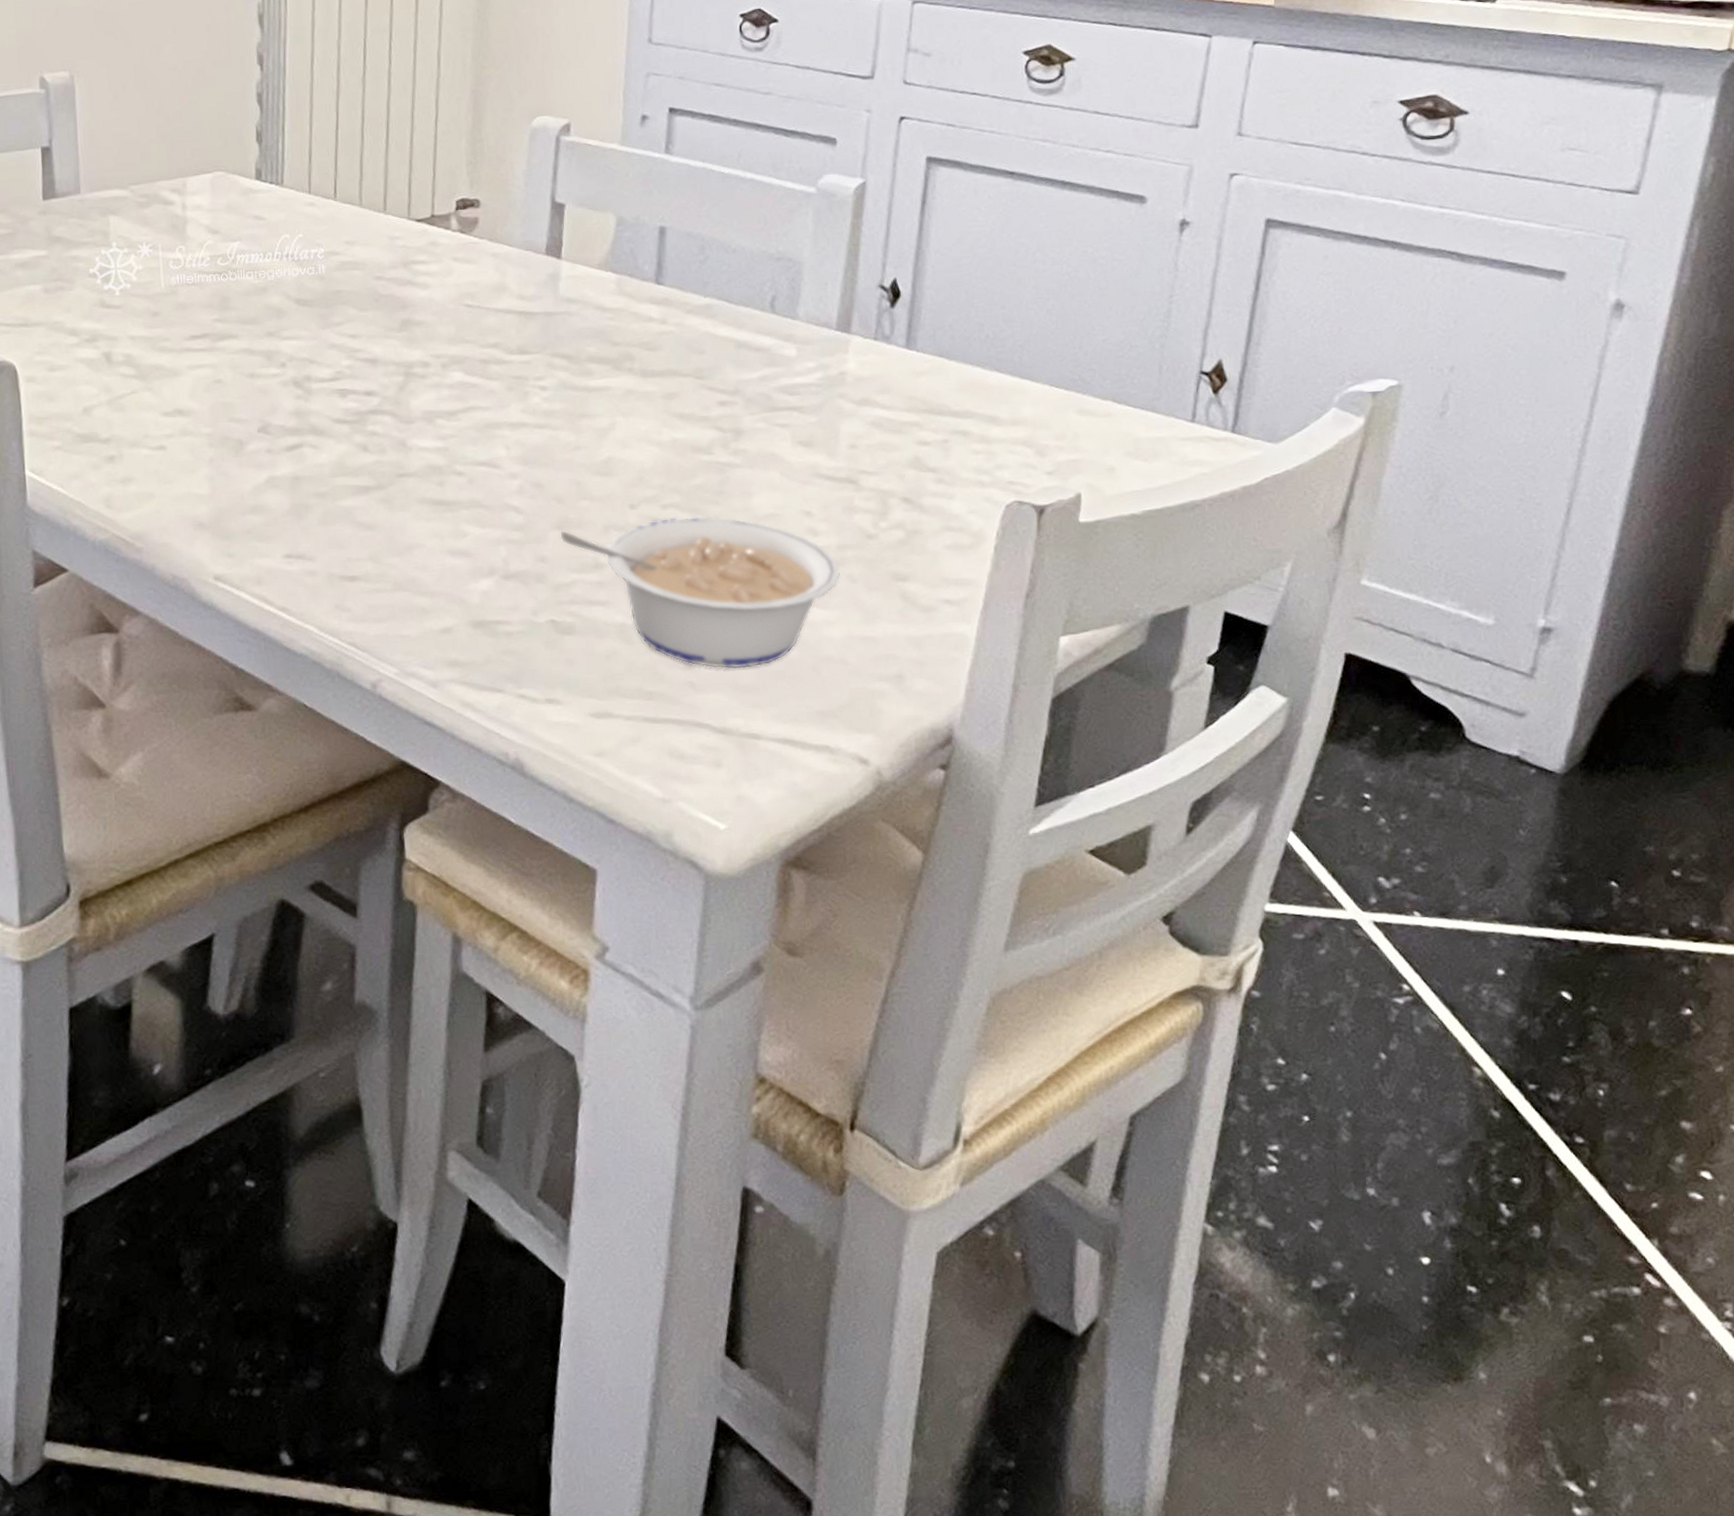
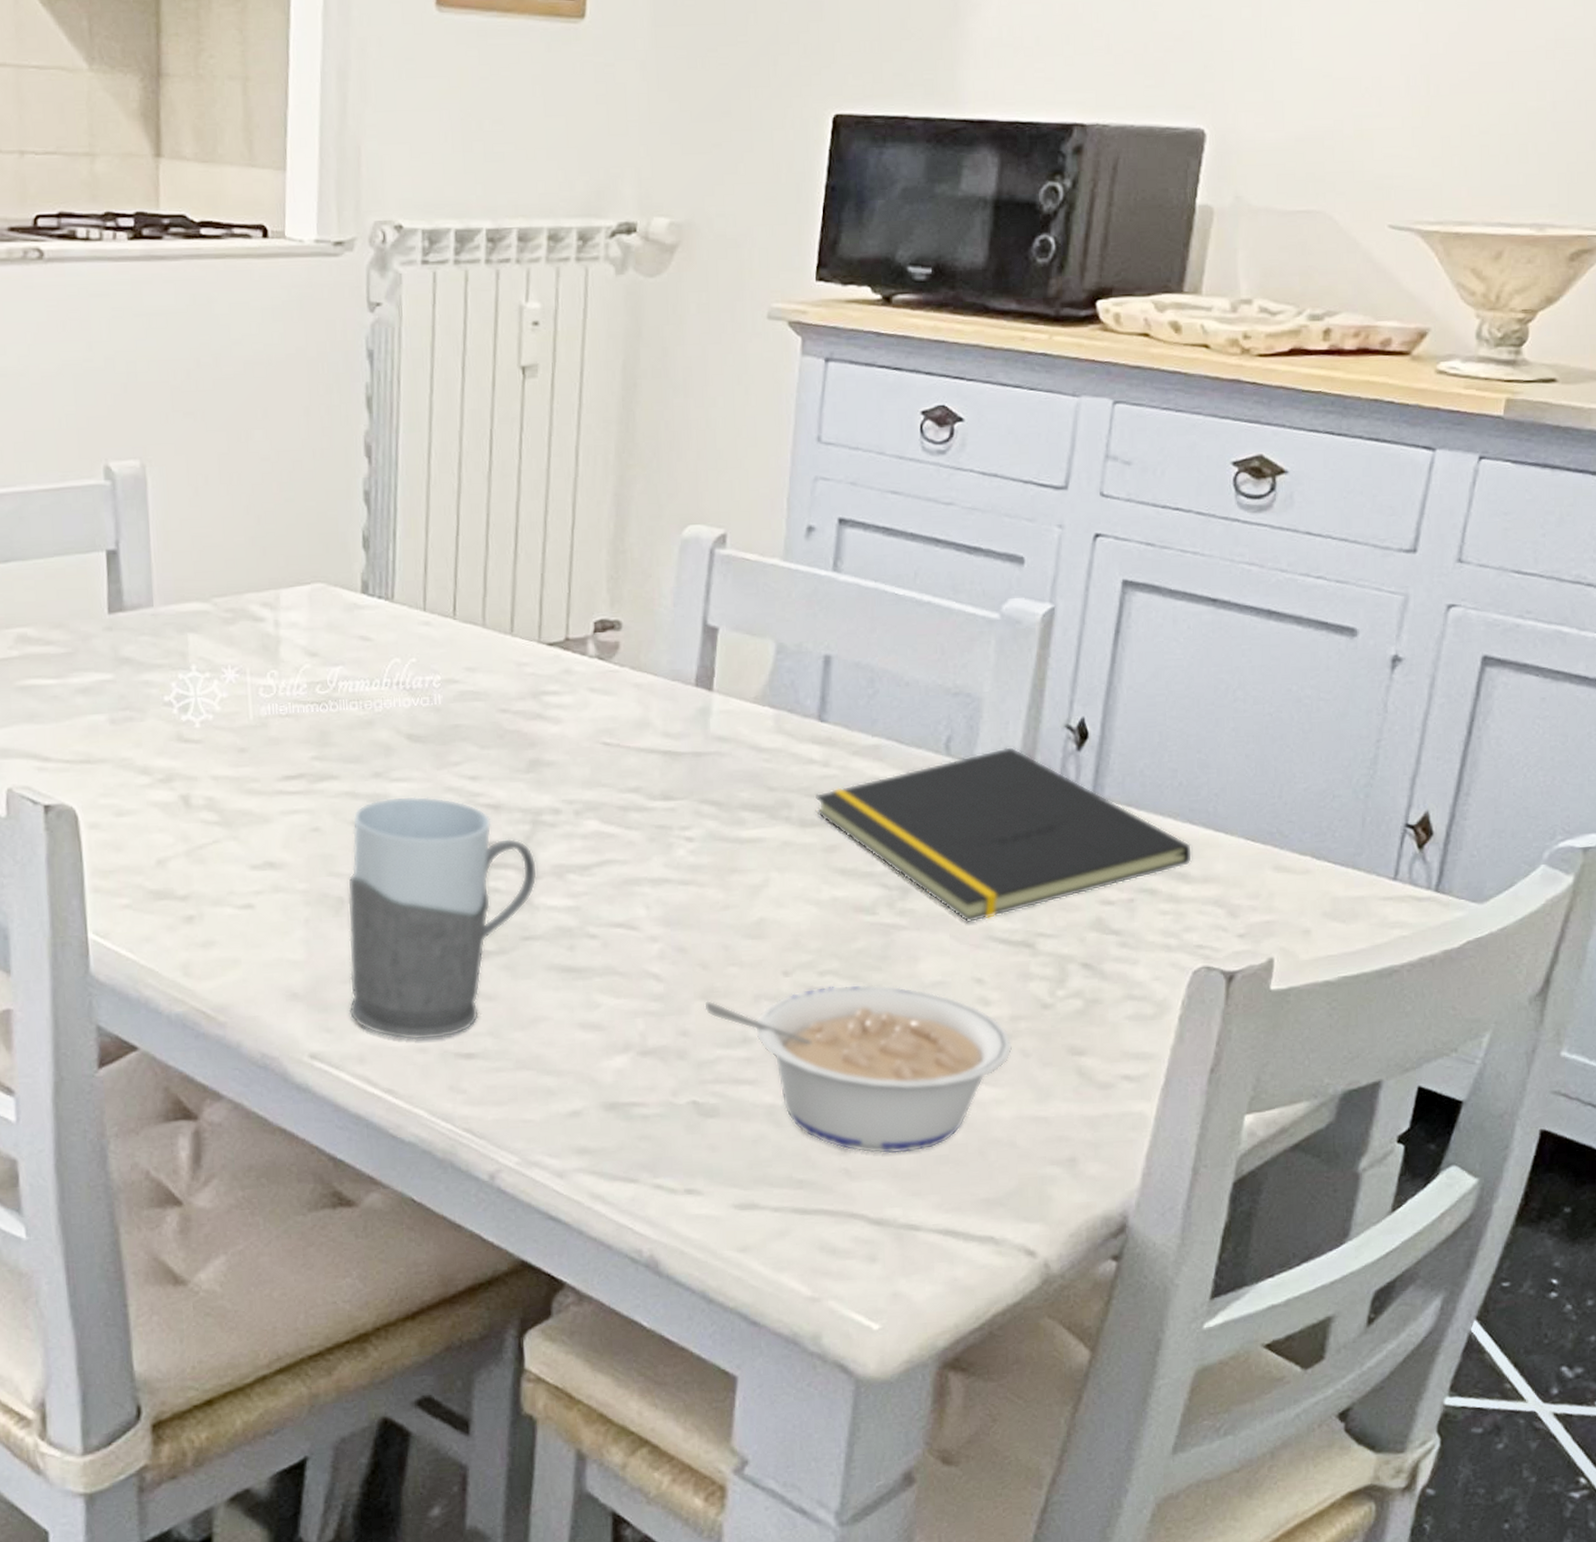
mug: none [245,352,410,565] -> present [347,796,538,1041]
notepad: none [655,305,1001,462] -> present [815,747,1193,923]

